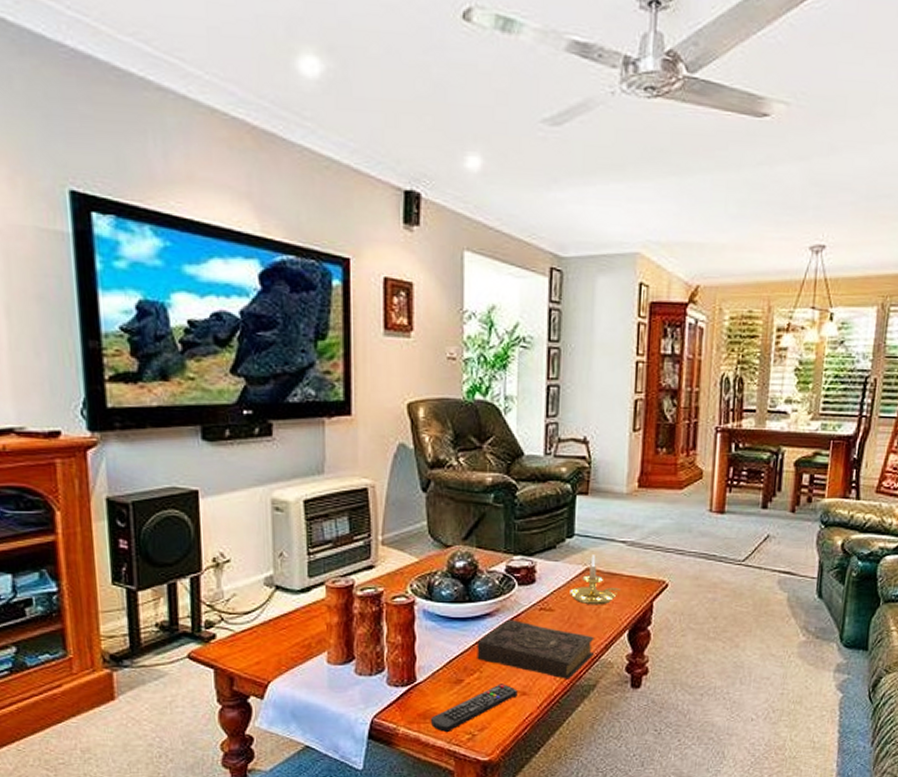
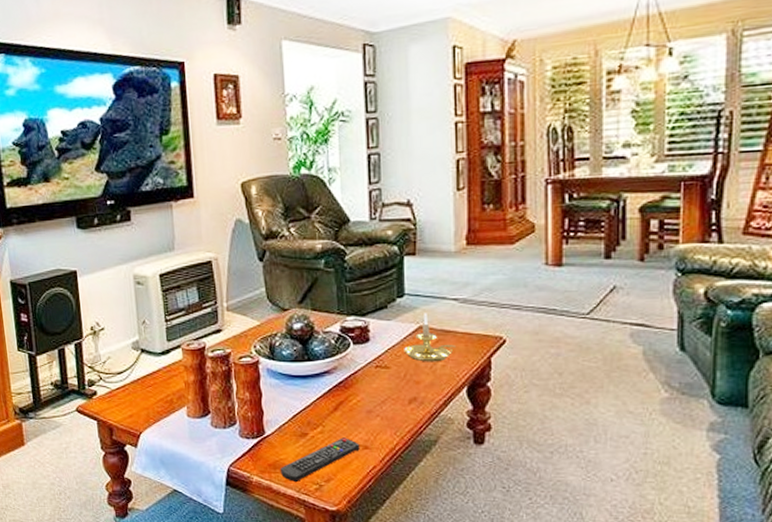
book: present [477,619,595,681] -> none [318,376,434,436]

